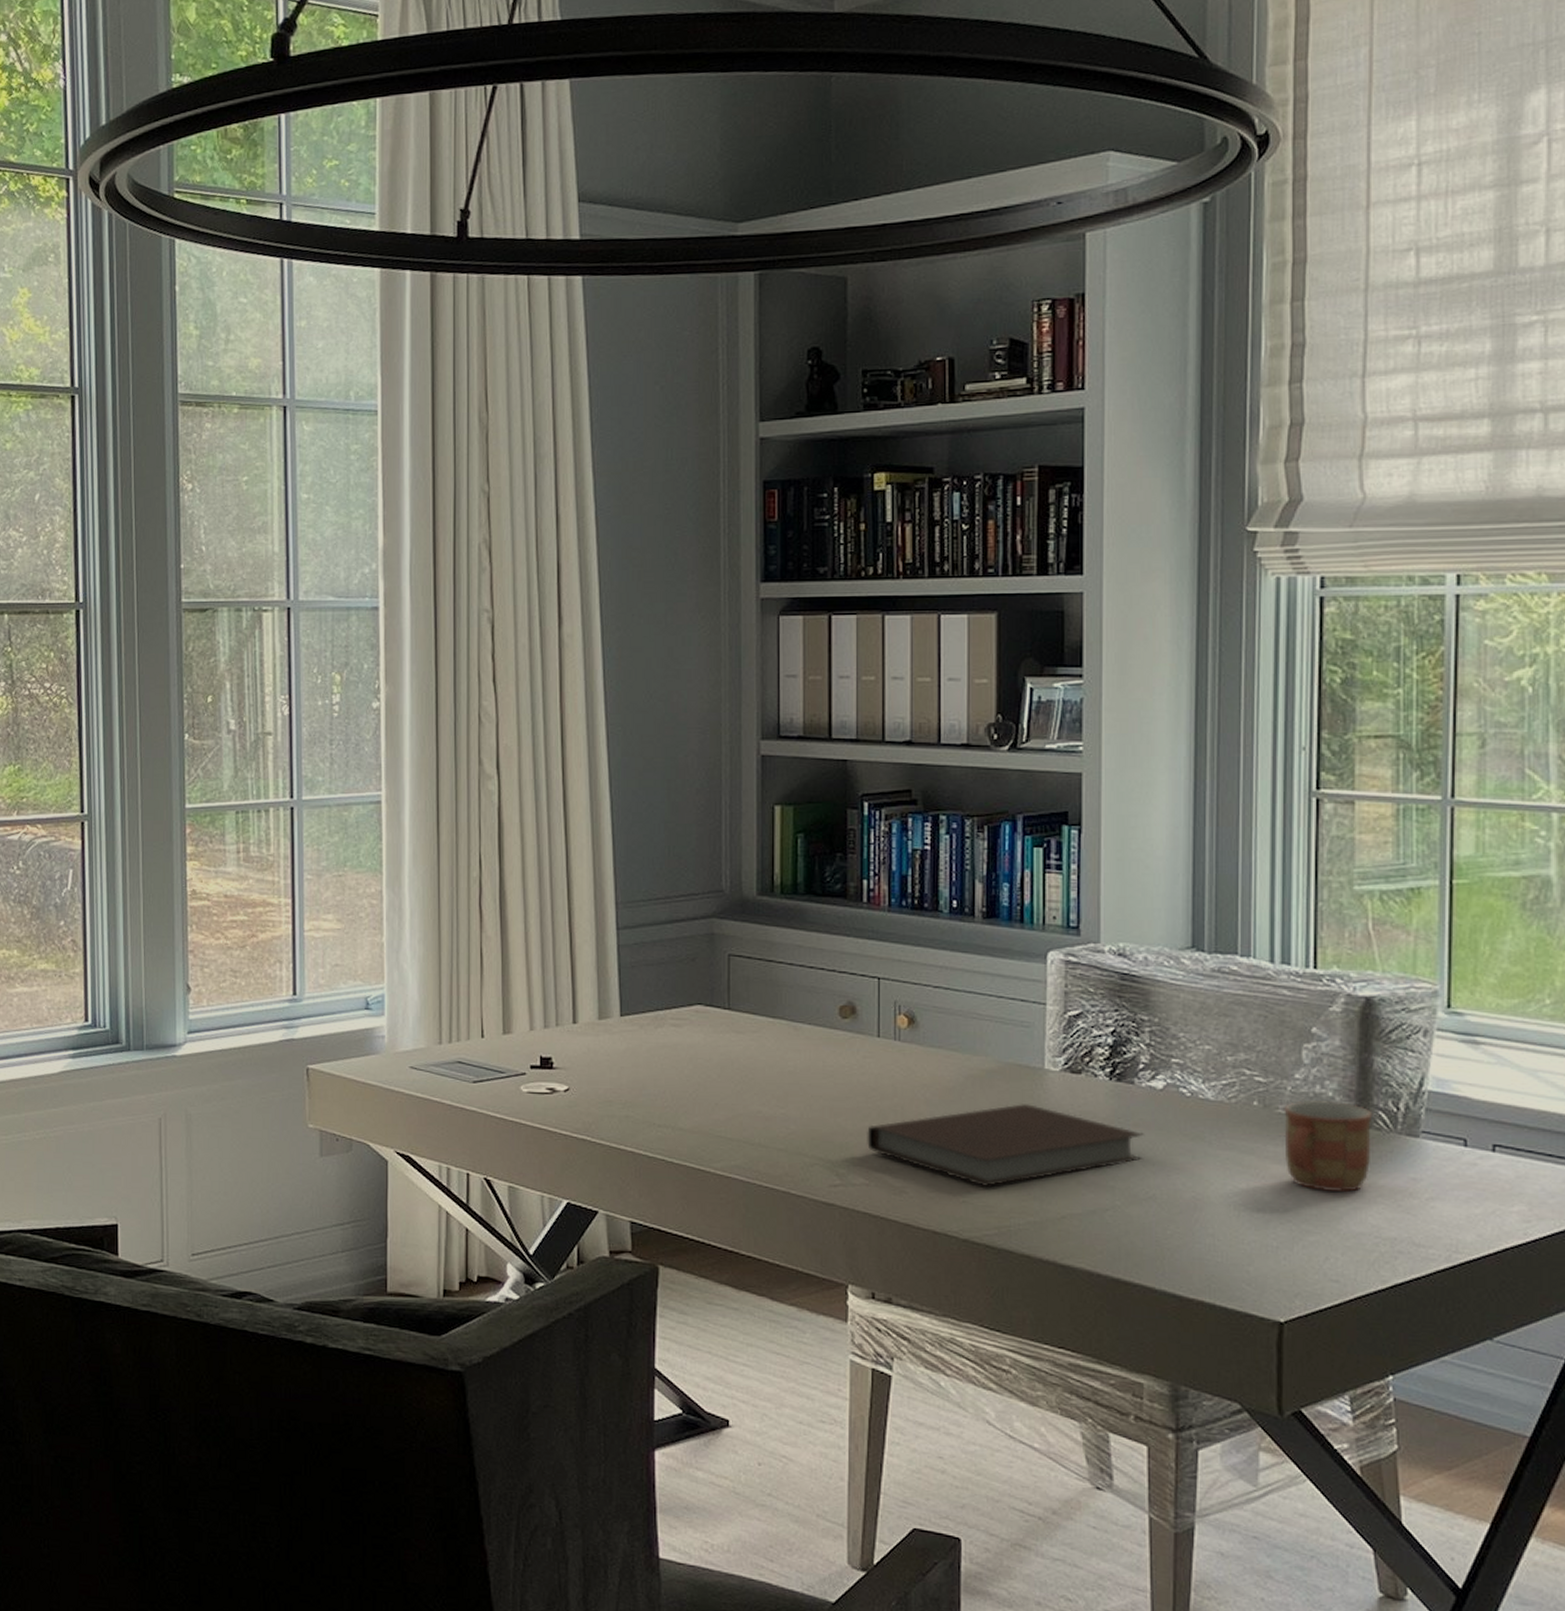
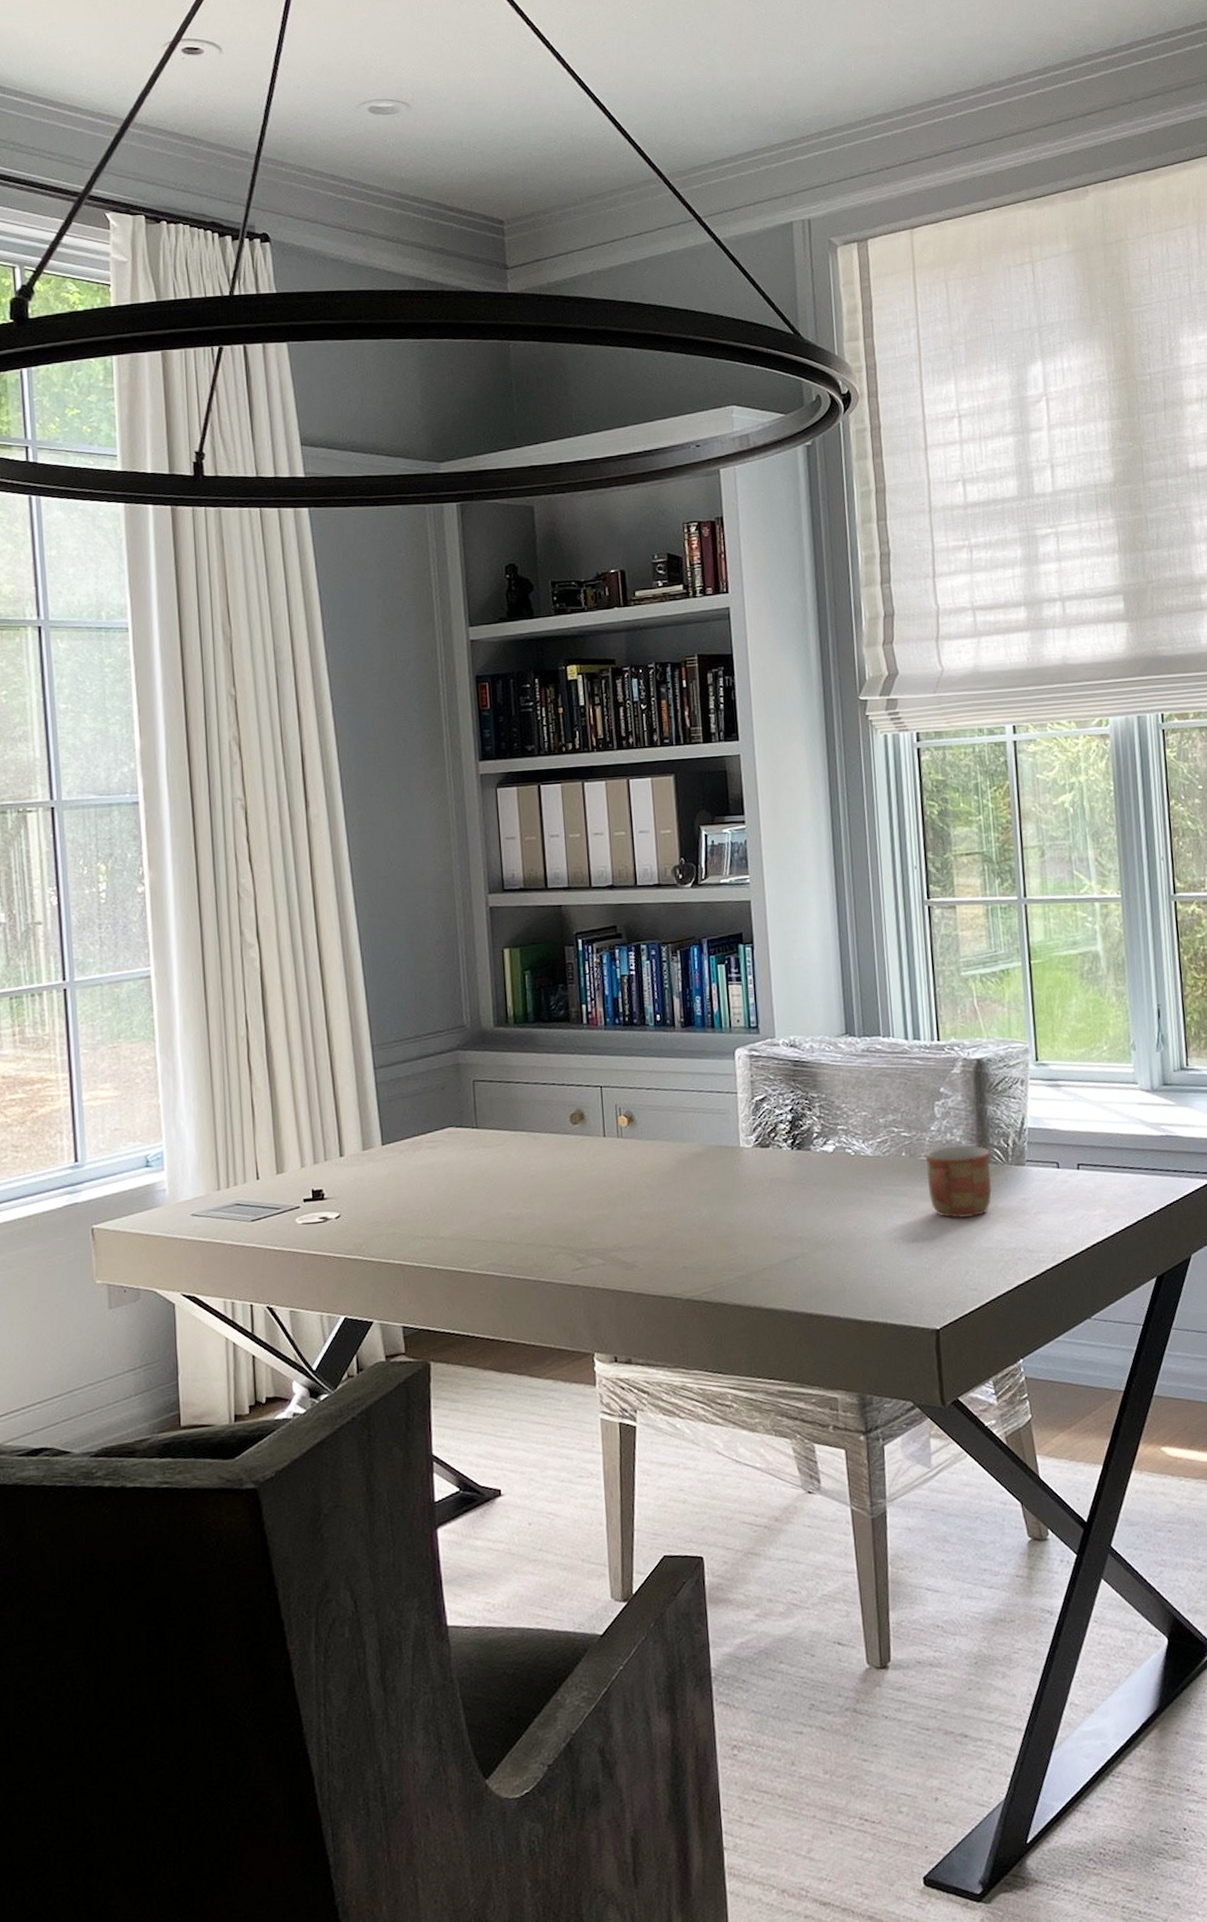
notebook: present [867,1104,1144,1186] -> none [600,1178,823,1252]

